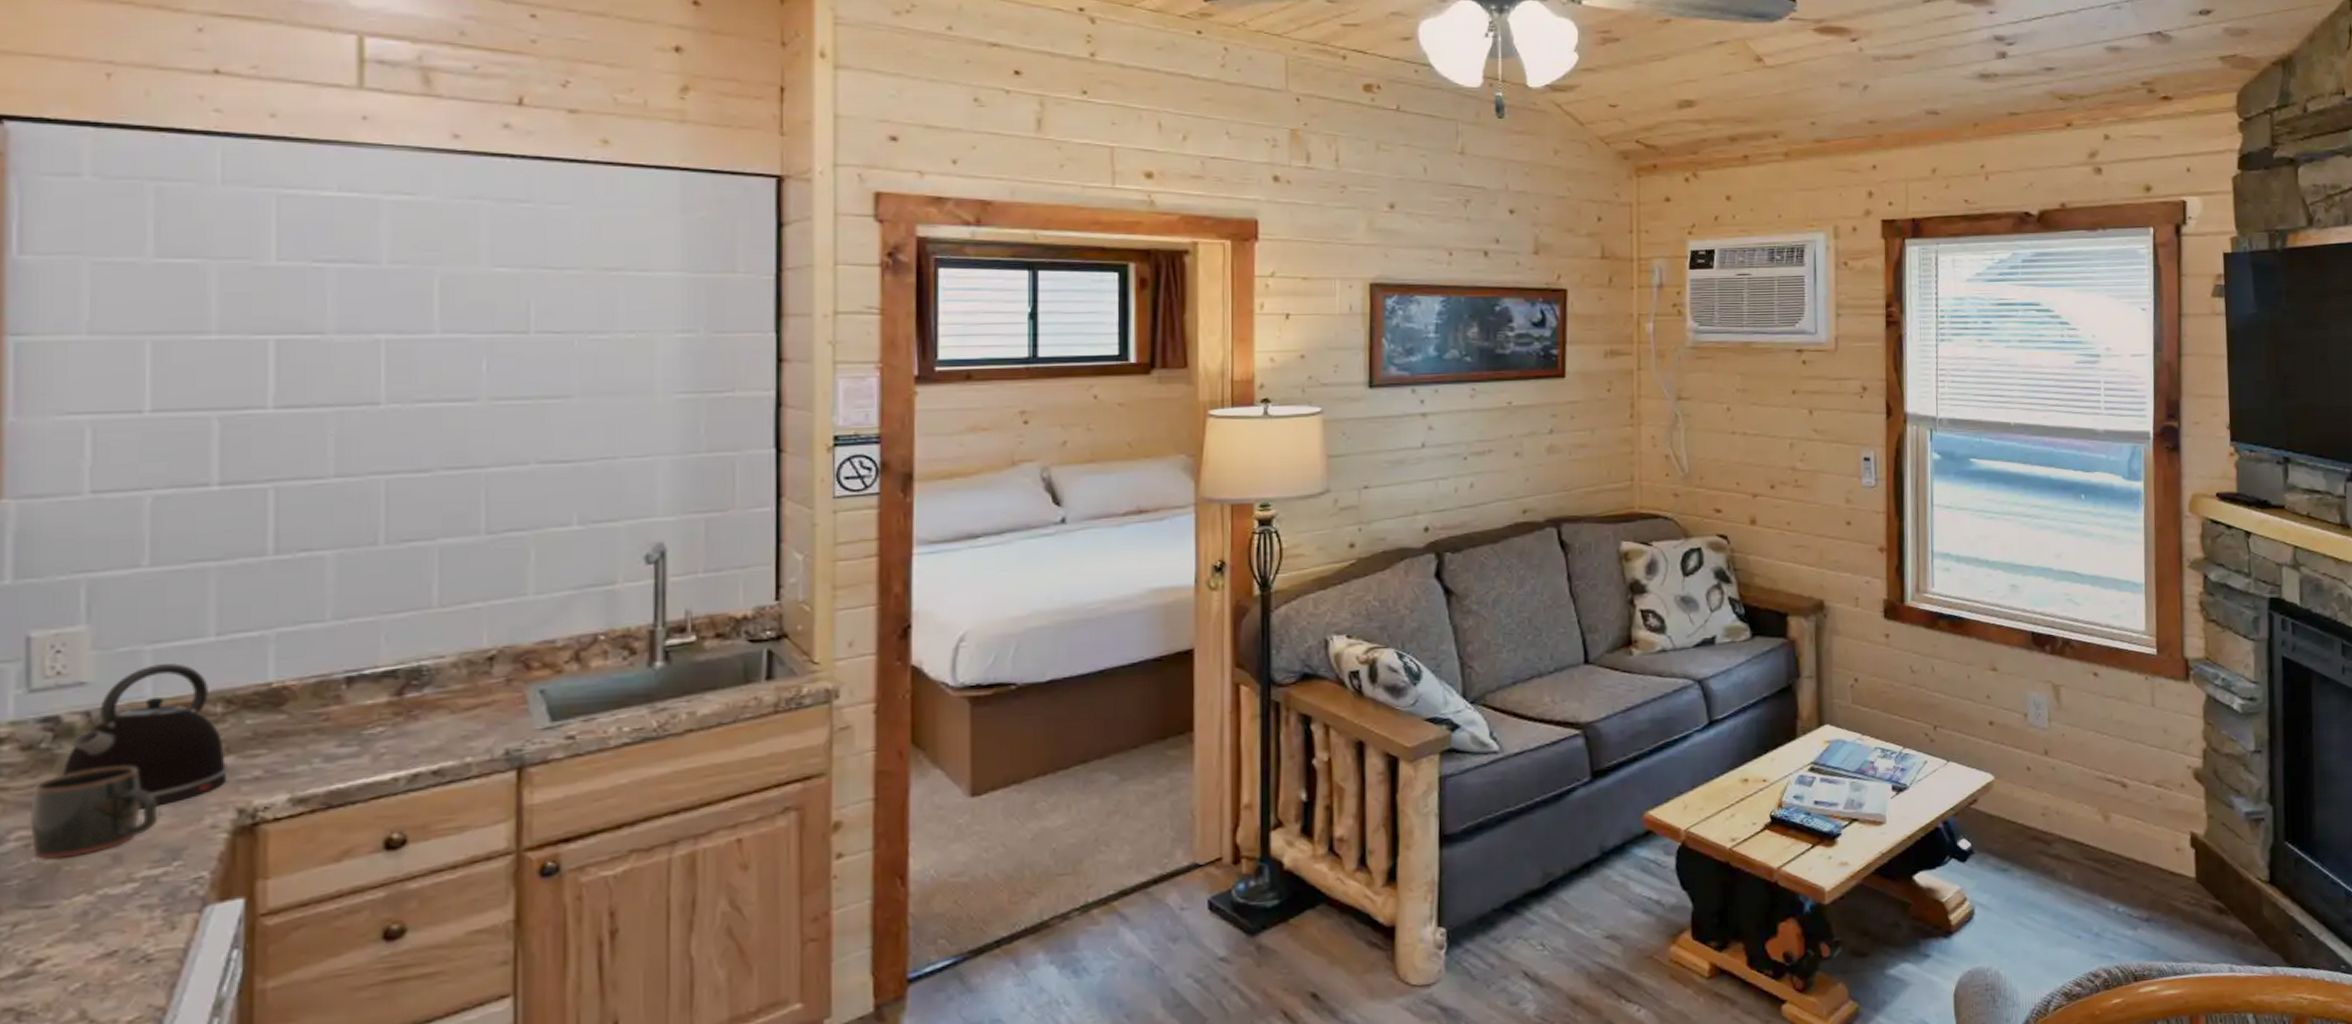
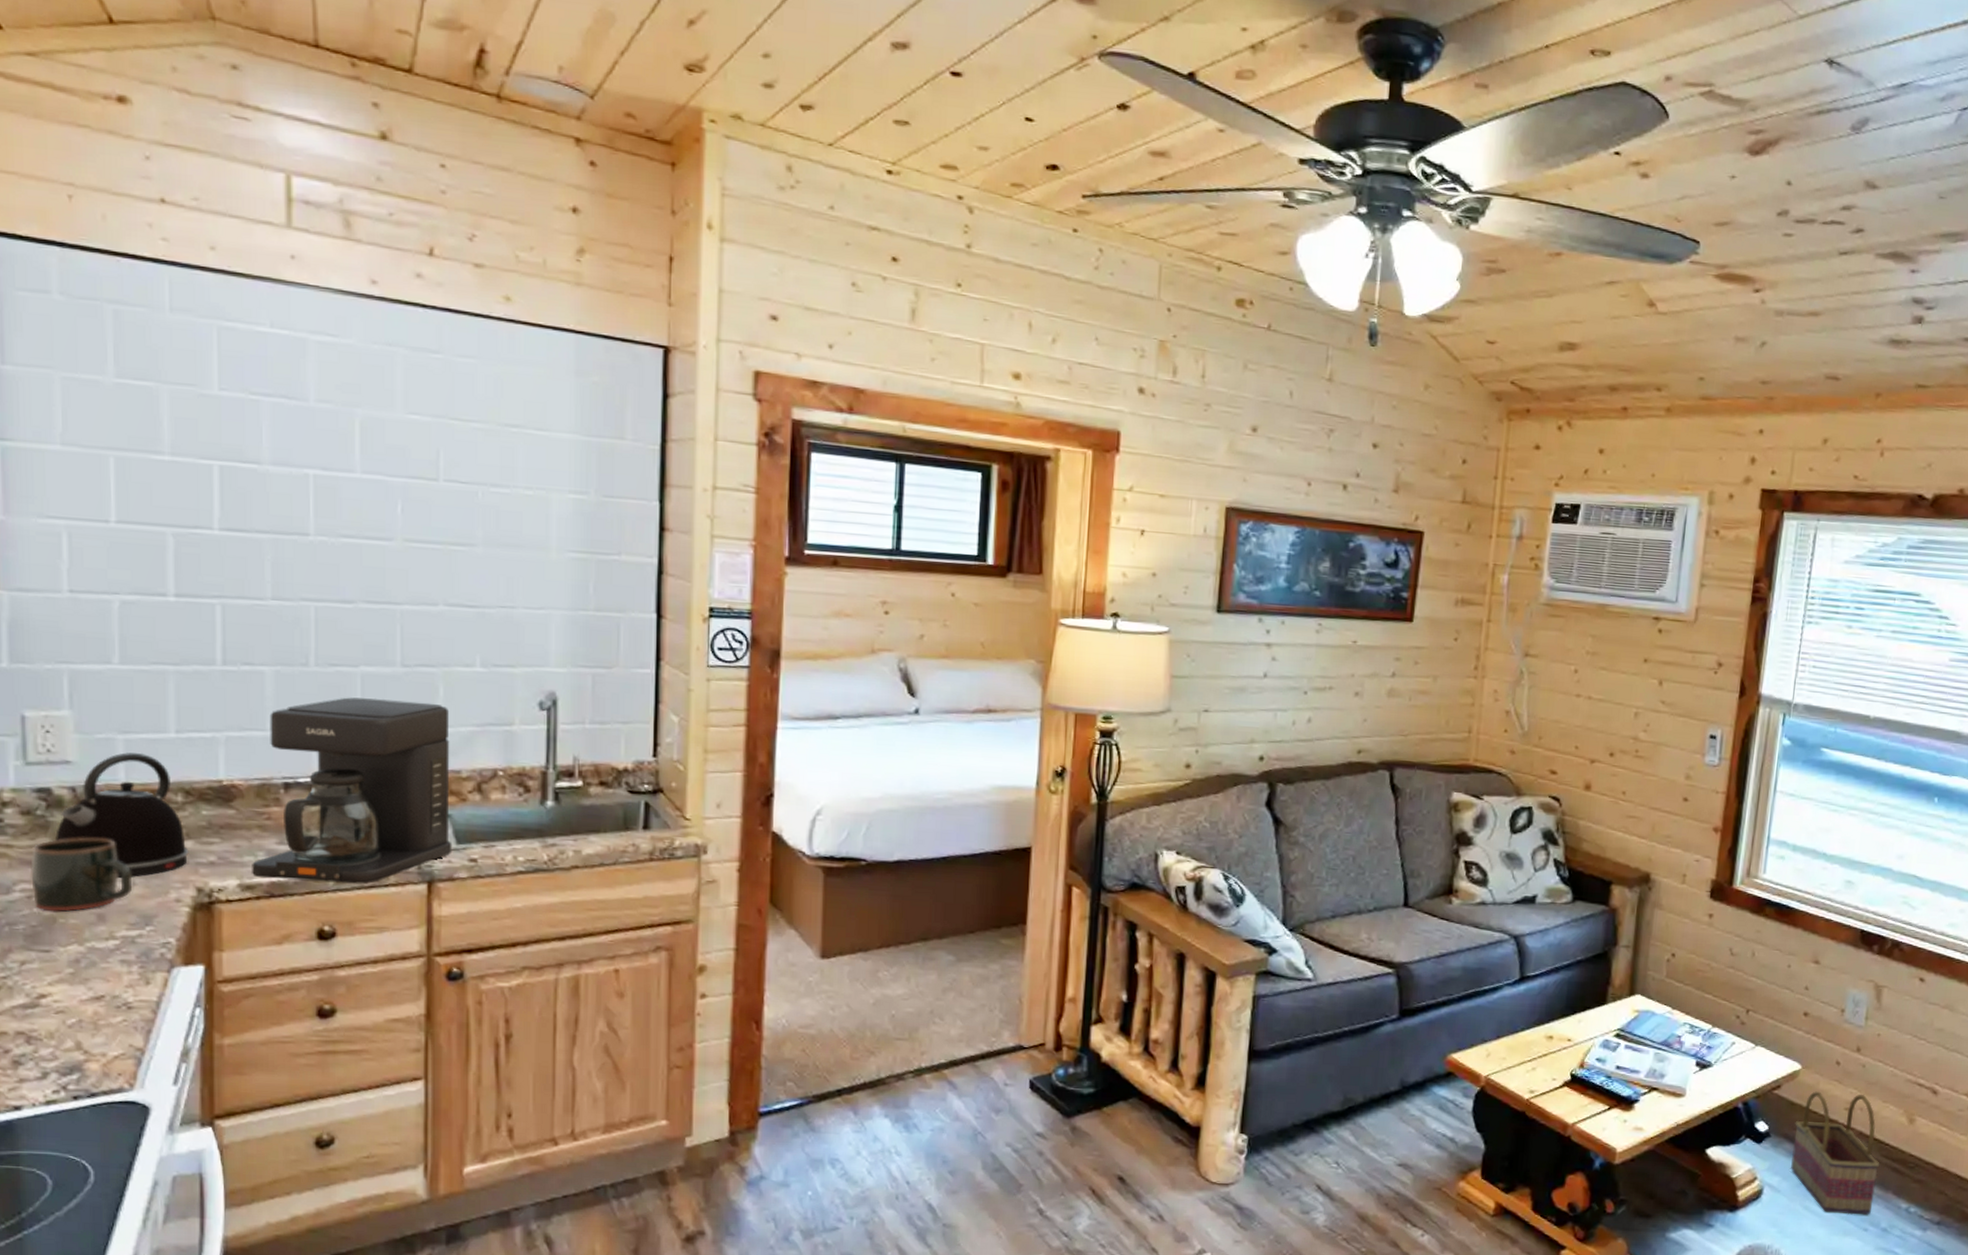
coffee maker: none [306,570,546,789] -> present [252,697,452,885]
basket: none [1996,797,2083,925] -> present [1790,1091,1880,1215]

